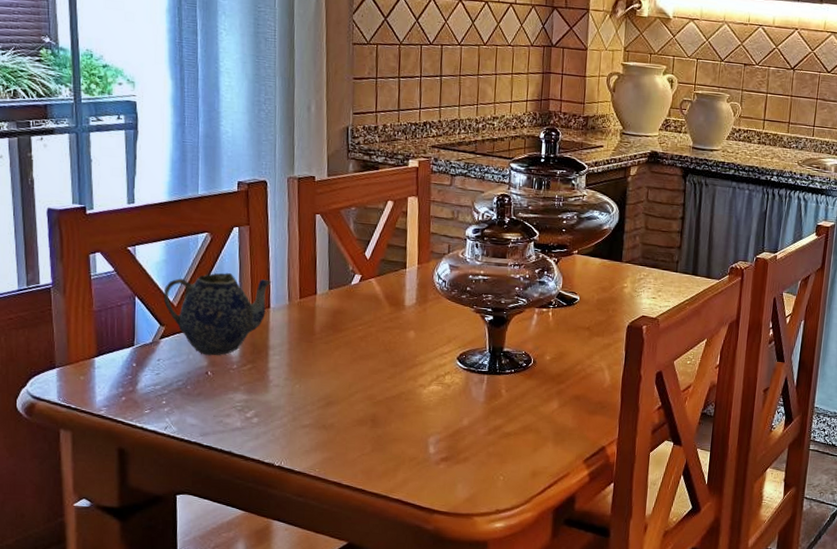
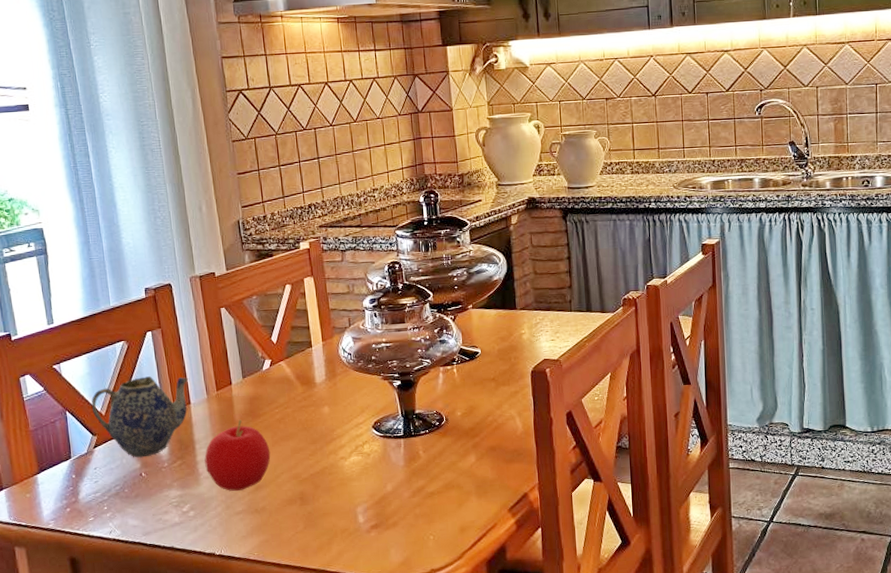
fruit: none [276,331,347,404] -> present [204,419,271,491]

